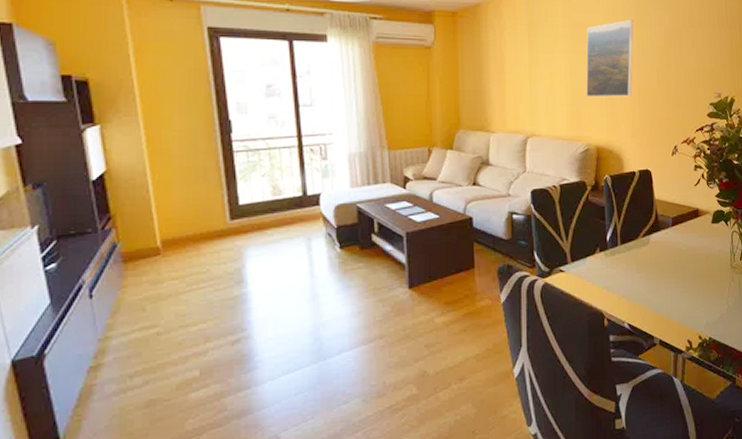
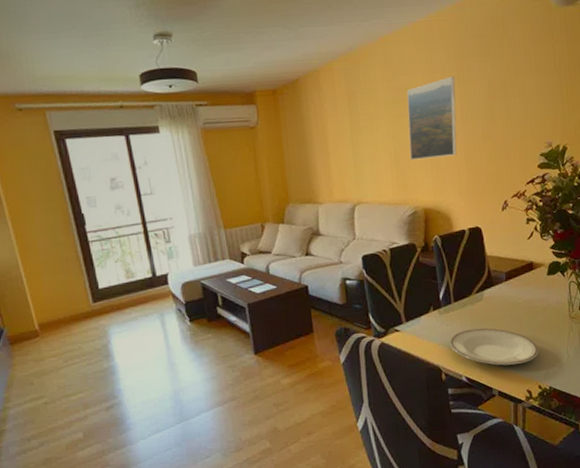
plate: none [614,273,701,313] -> present [450,328,539,366]

